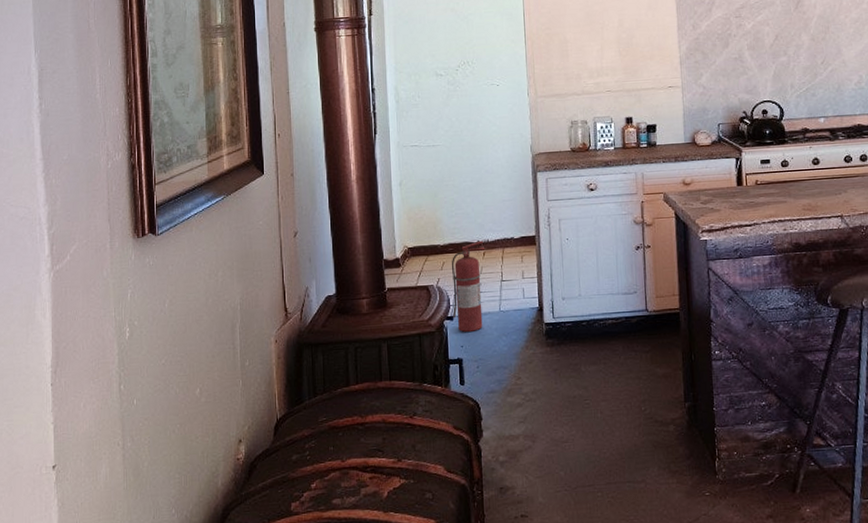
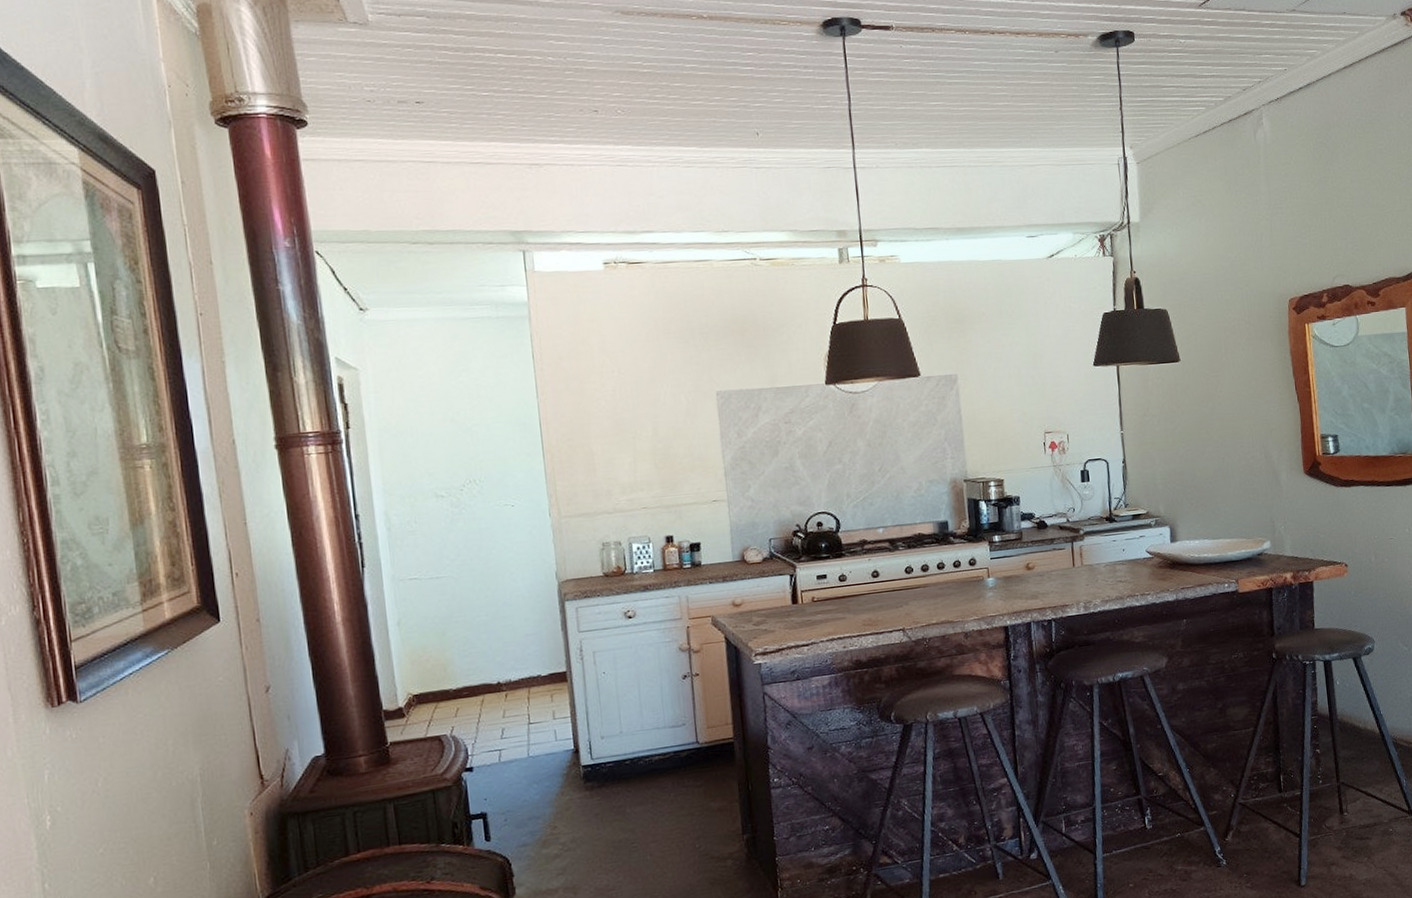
fire extinguisher: present [451,240,484,332] -> none [467,681,509,784]

